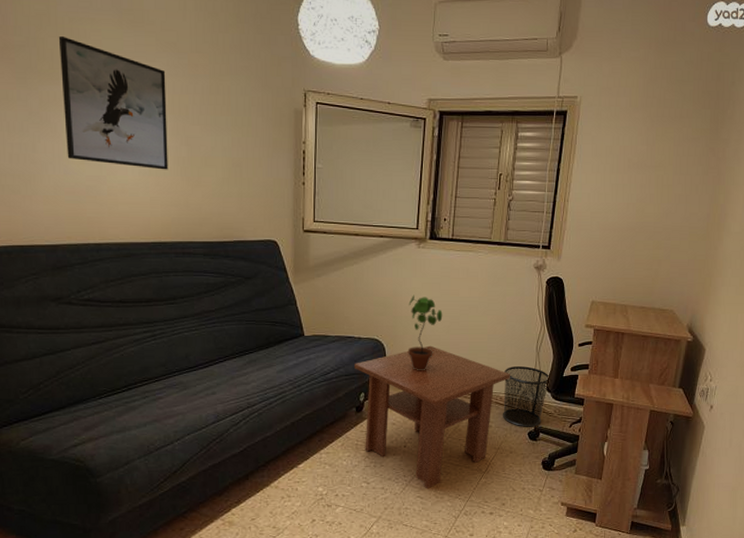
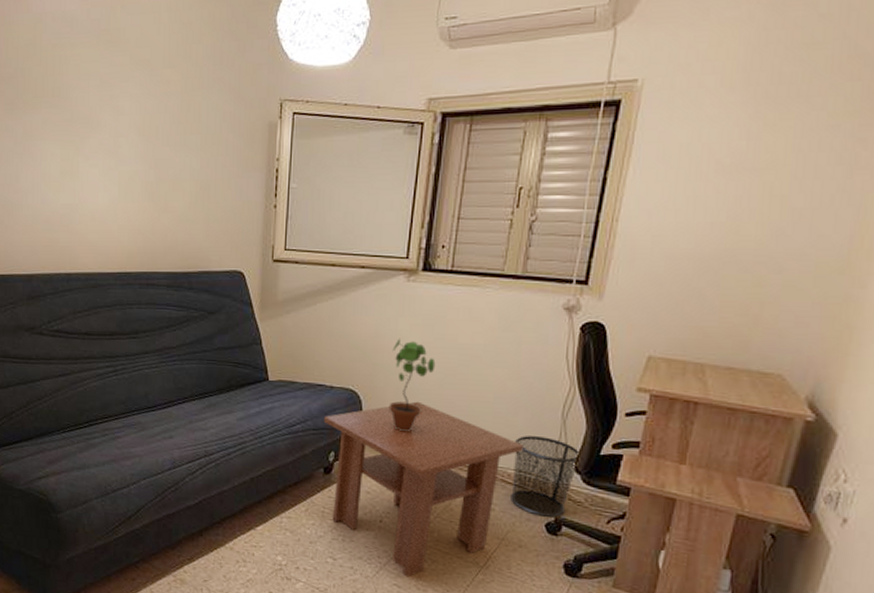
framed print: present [58,35,168,170] -> none [42,63,138,196]

